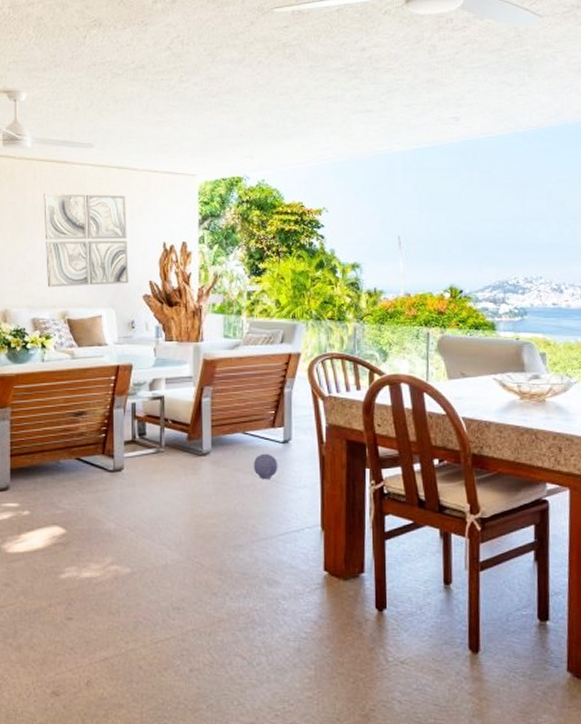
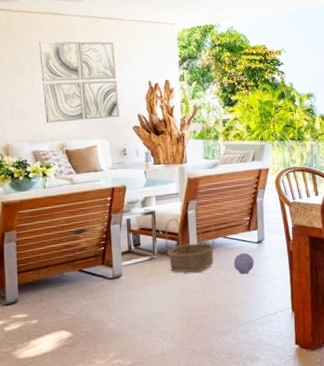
basket: none [173,406,232,472] -> present [164,218,215,273]

